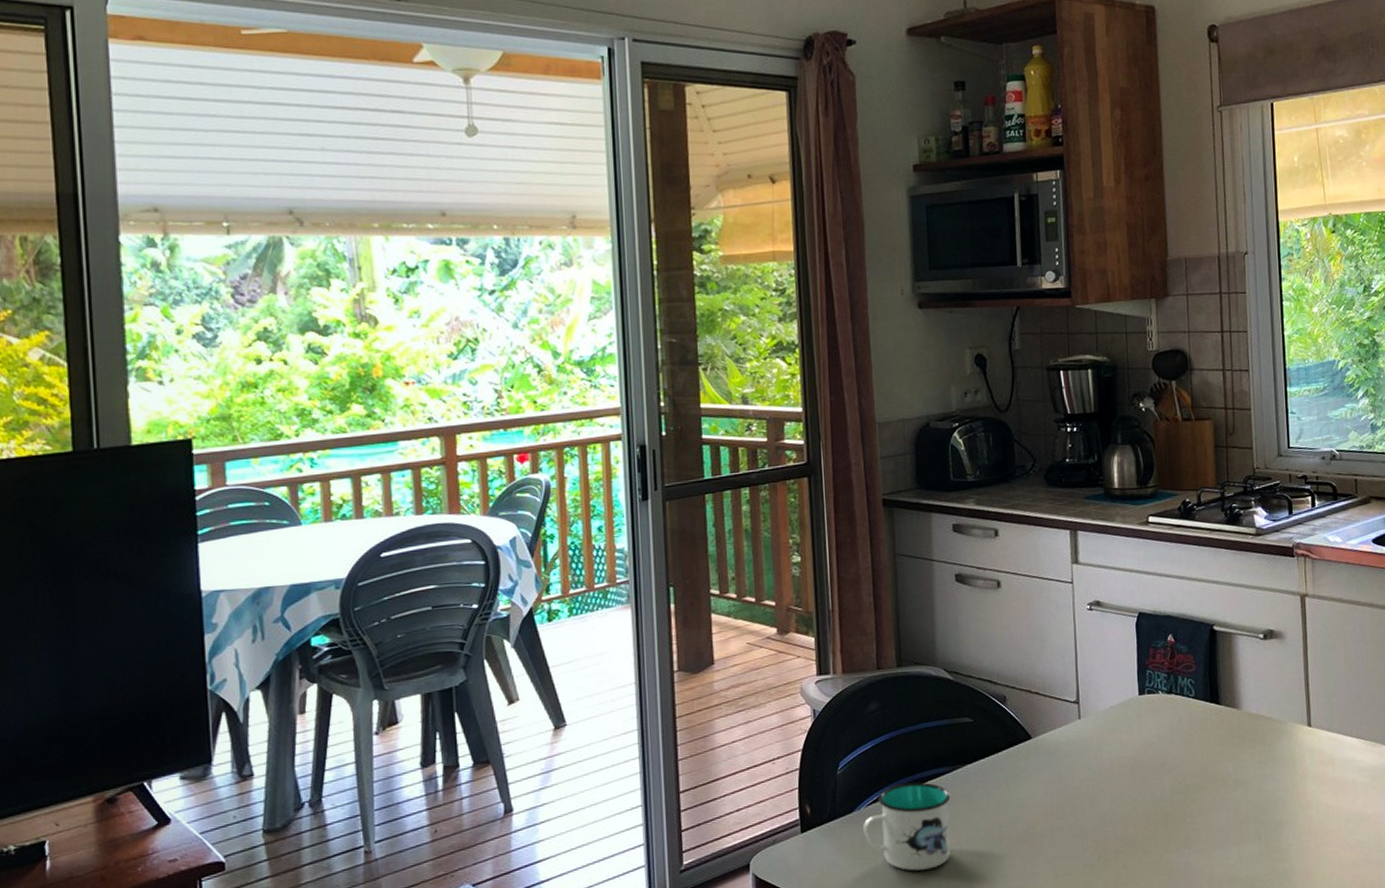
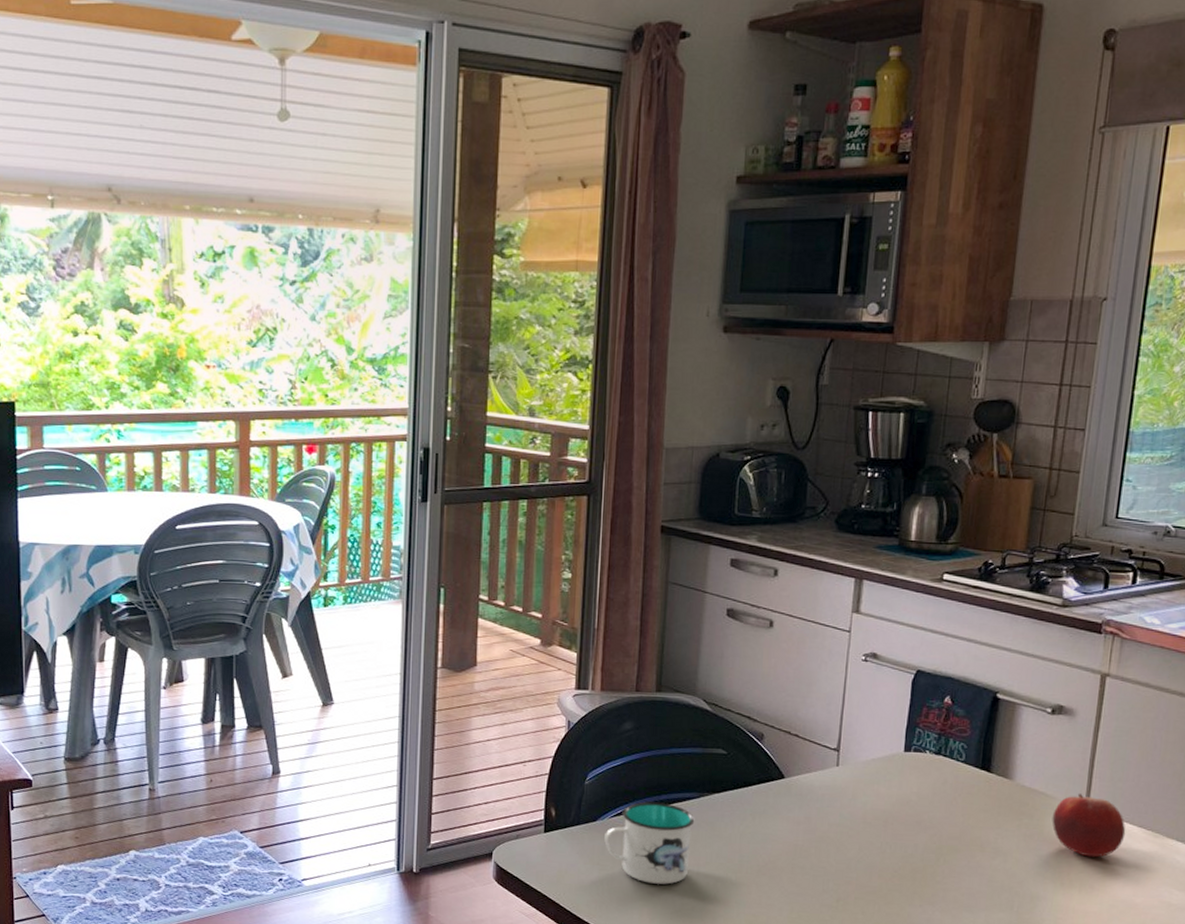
fruit: none [1281,713,1348,775] -> present [1052,794,1126,858]

